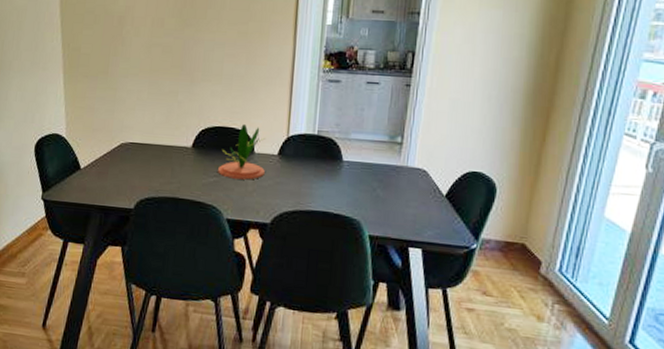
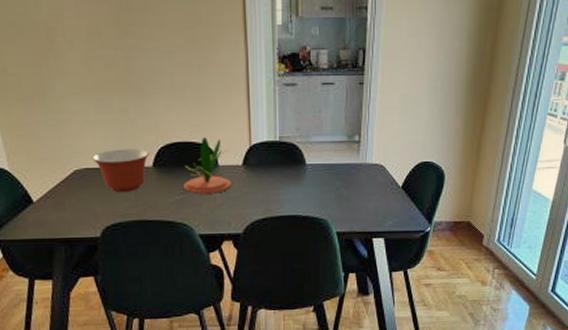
mixing bowl: none [138,127,191,169] -> present [92,148,149,193]

